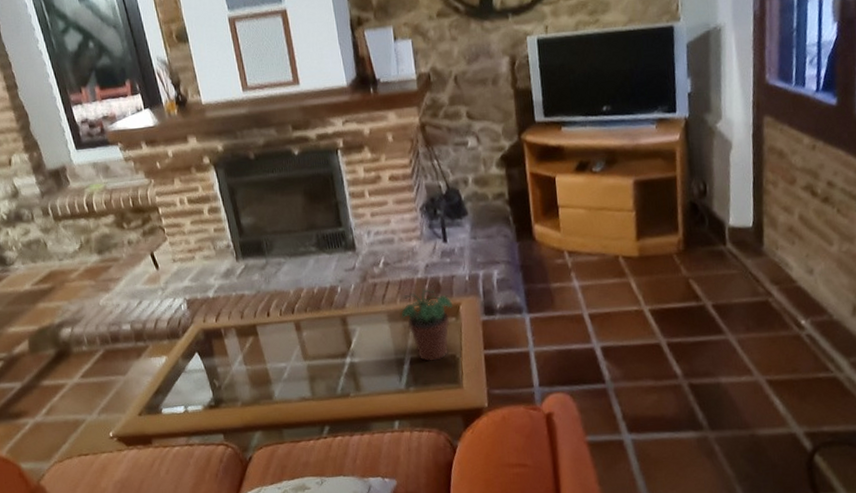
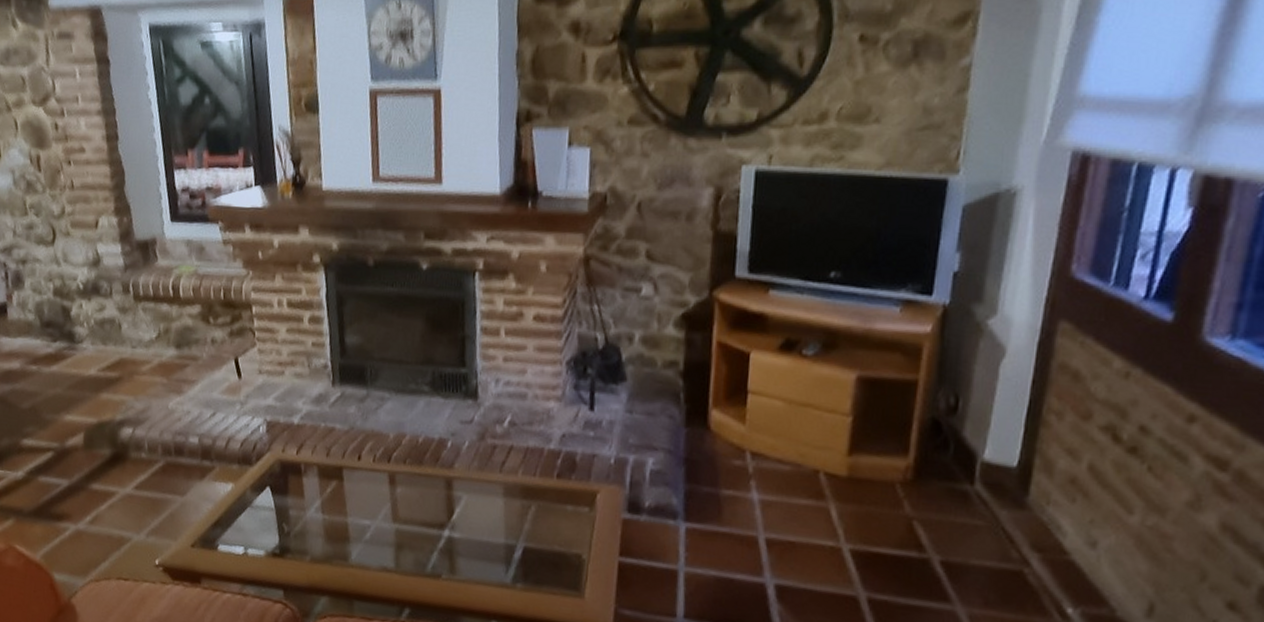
potted plant: present [400,289,452,362] -> none [520,464,588,558]

